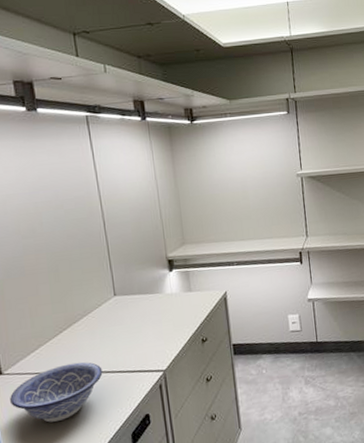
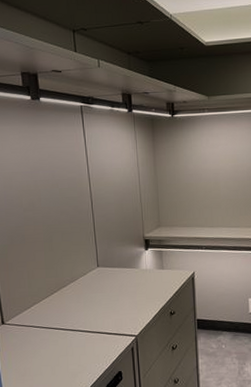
decorative bowl: present [10,362,103,423] -> none [10,320,85,368]

